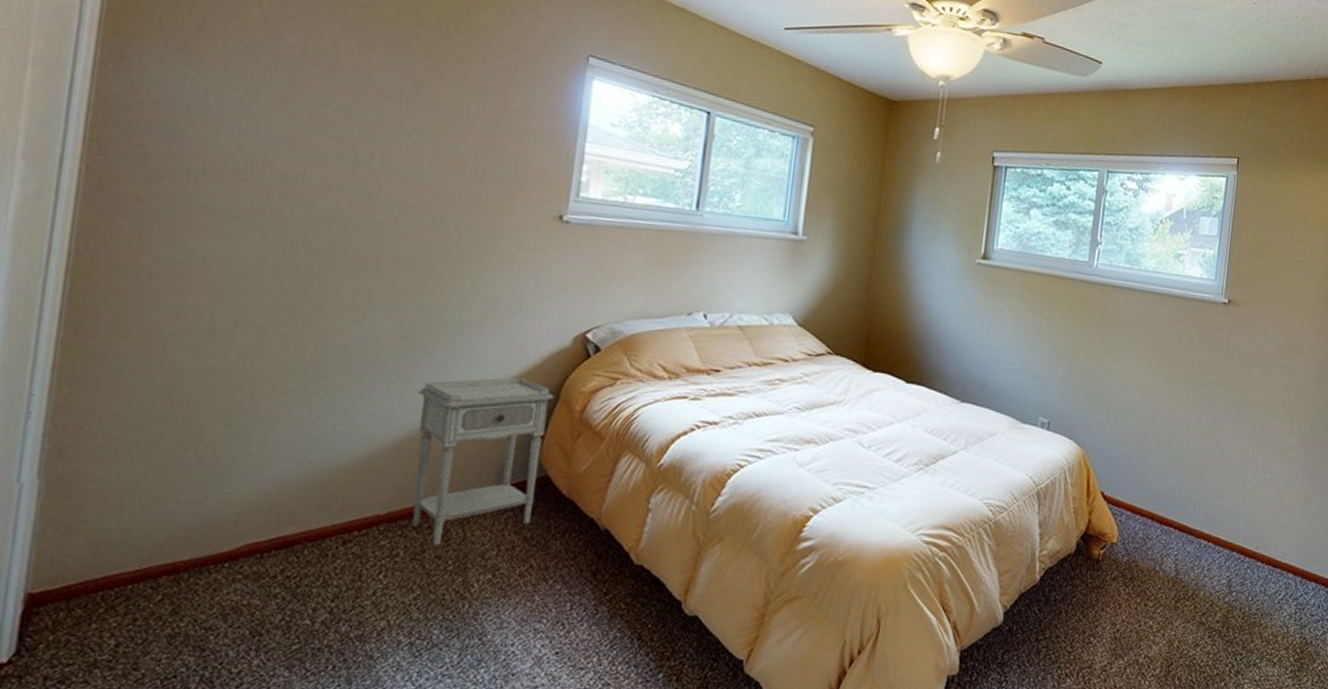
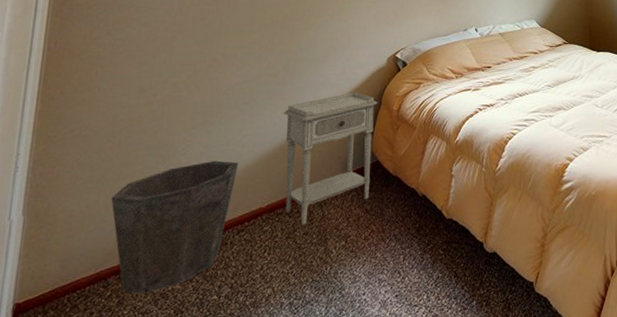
waste bin: none [165,442,350,606] -> present [111,160,239,295]

